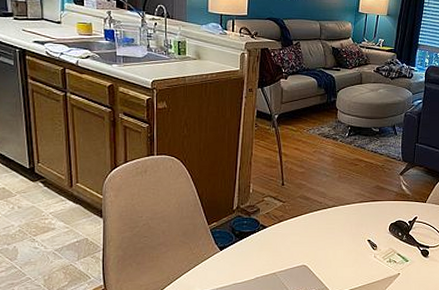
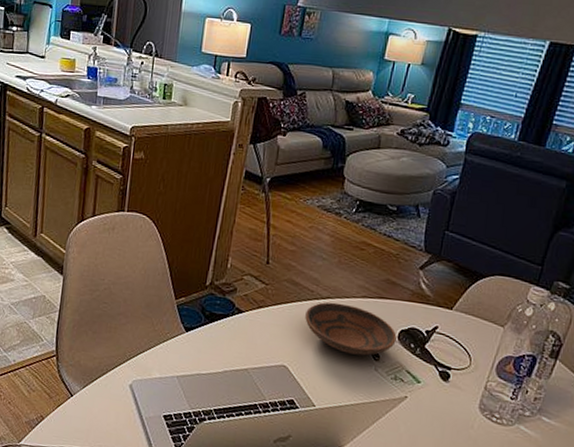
bowl: none [317,209,388,248] -> present [305,302,397,356]

